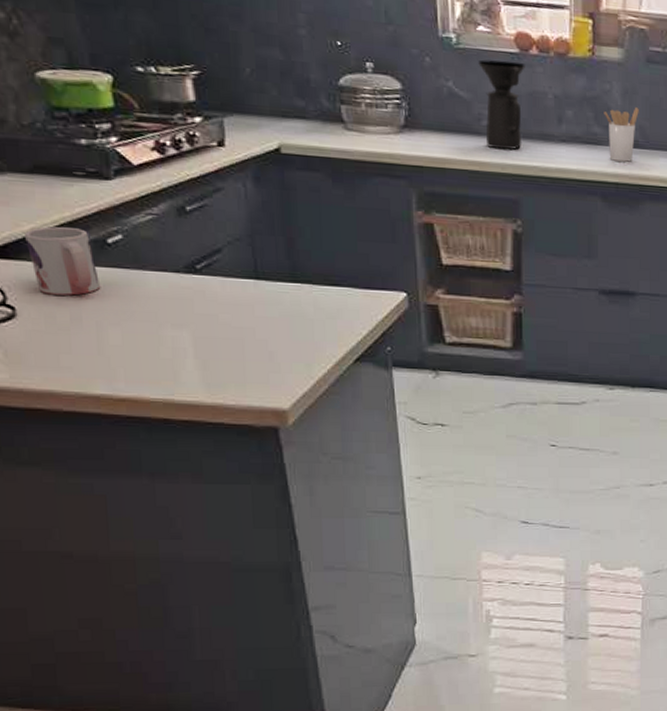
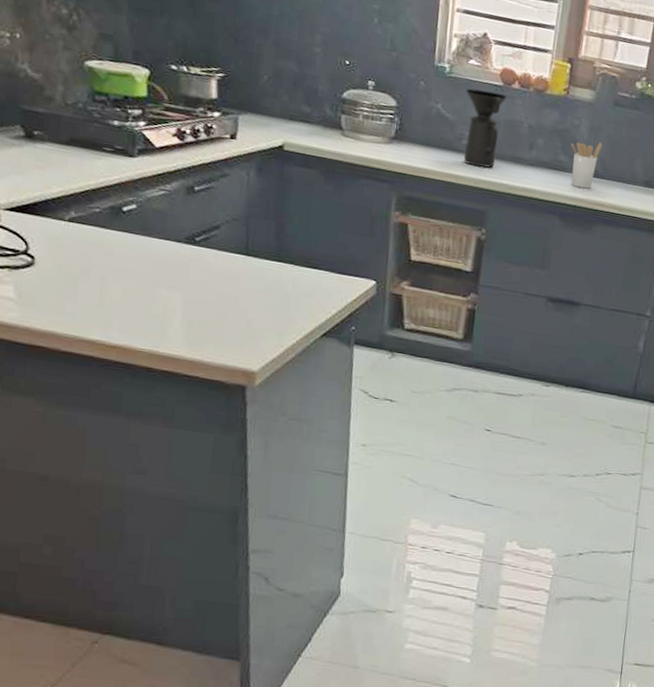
mug: present [25,226,101,296] -> none [53,191,111,252]

